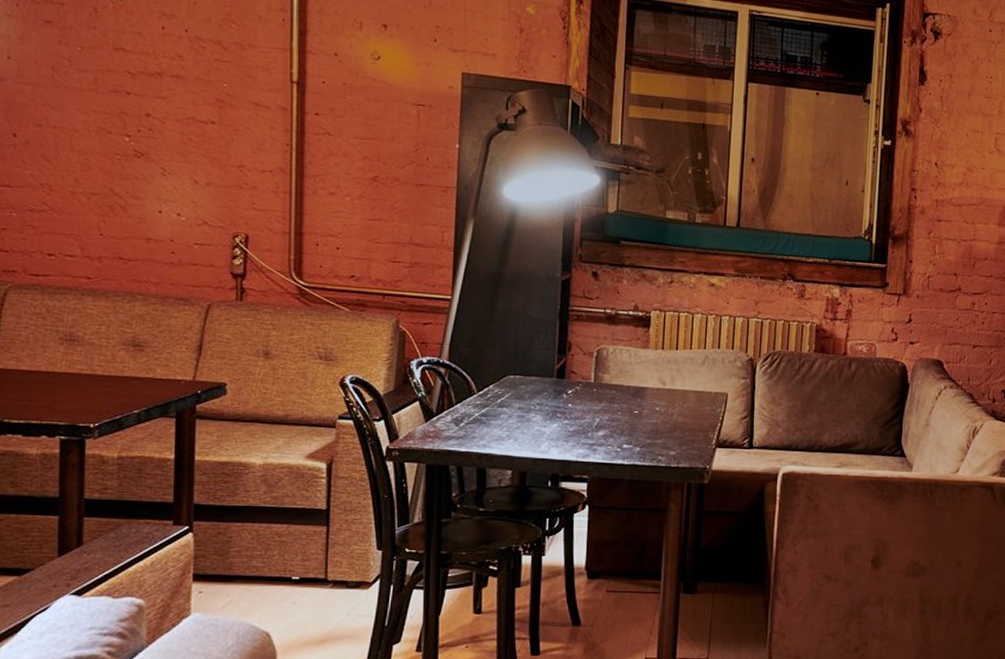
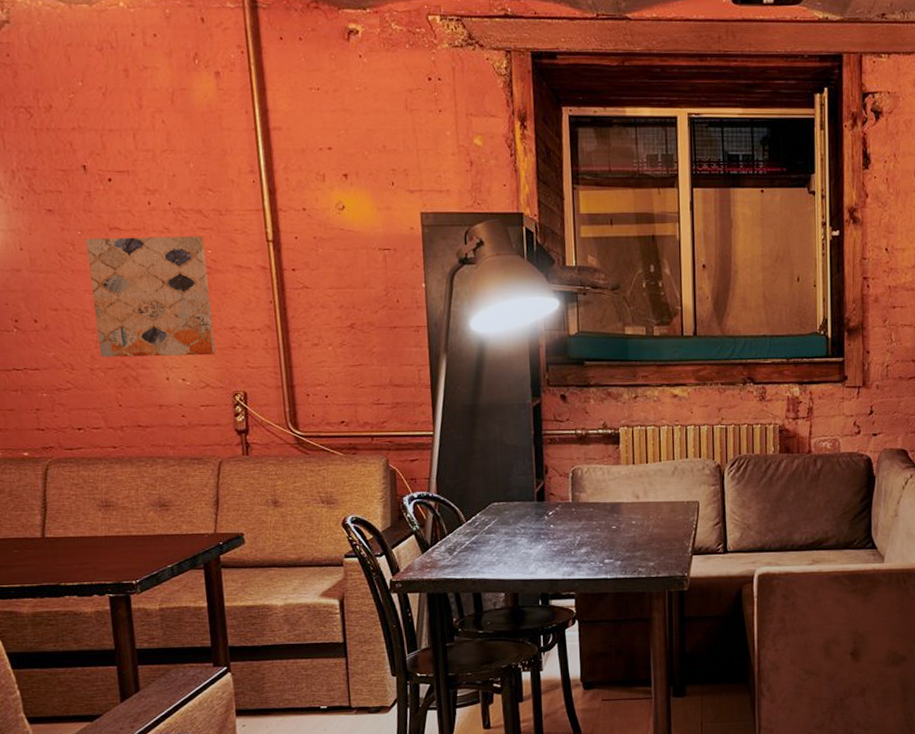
wall art: none [85,55,221,193] -> present [85,235,216,357]

